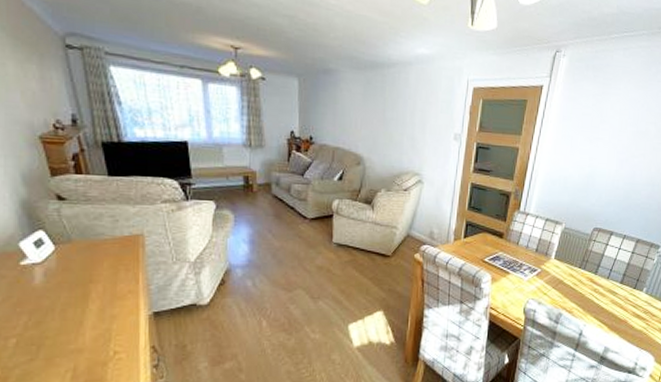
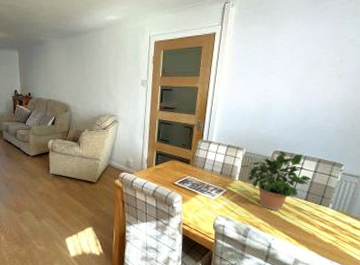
potted plant: none [559,228,630,294] -> present [241,151,313,210]

